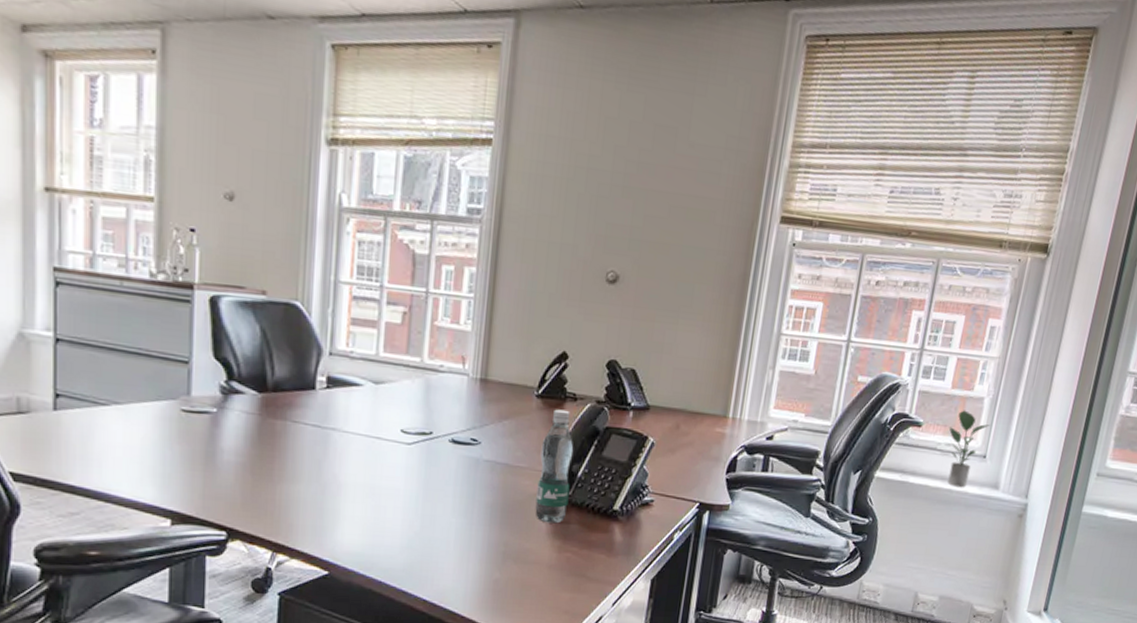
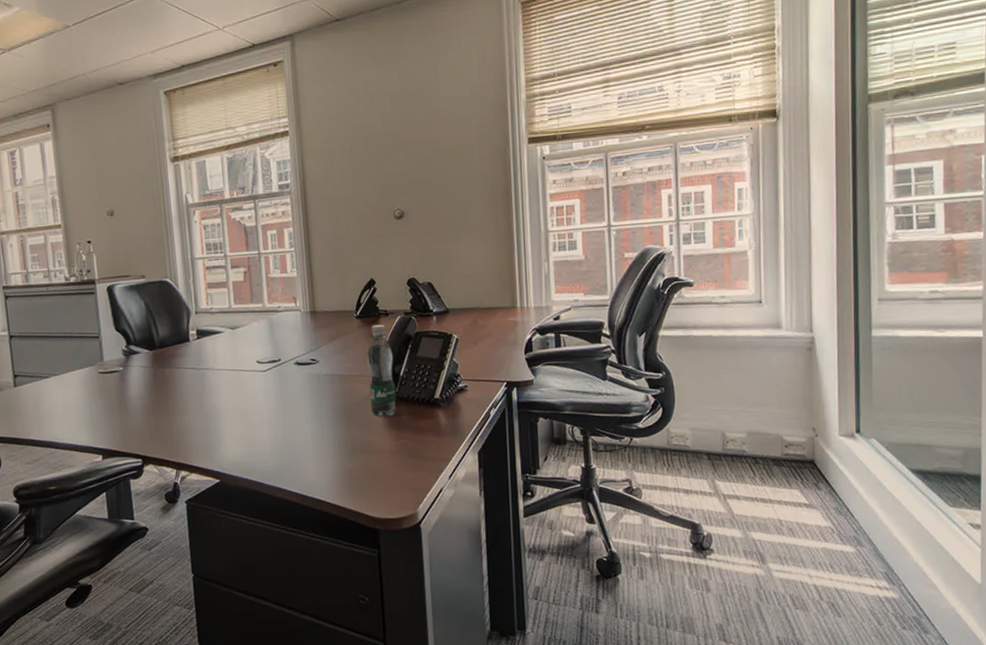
potted plant: present [947,410,990,488] -> none [719,264,758,334]

